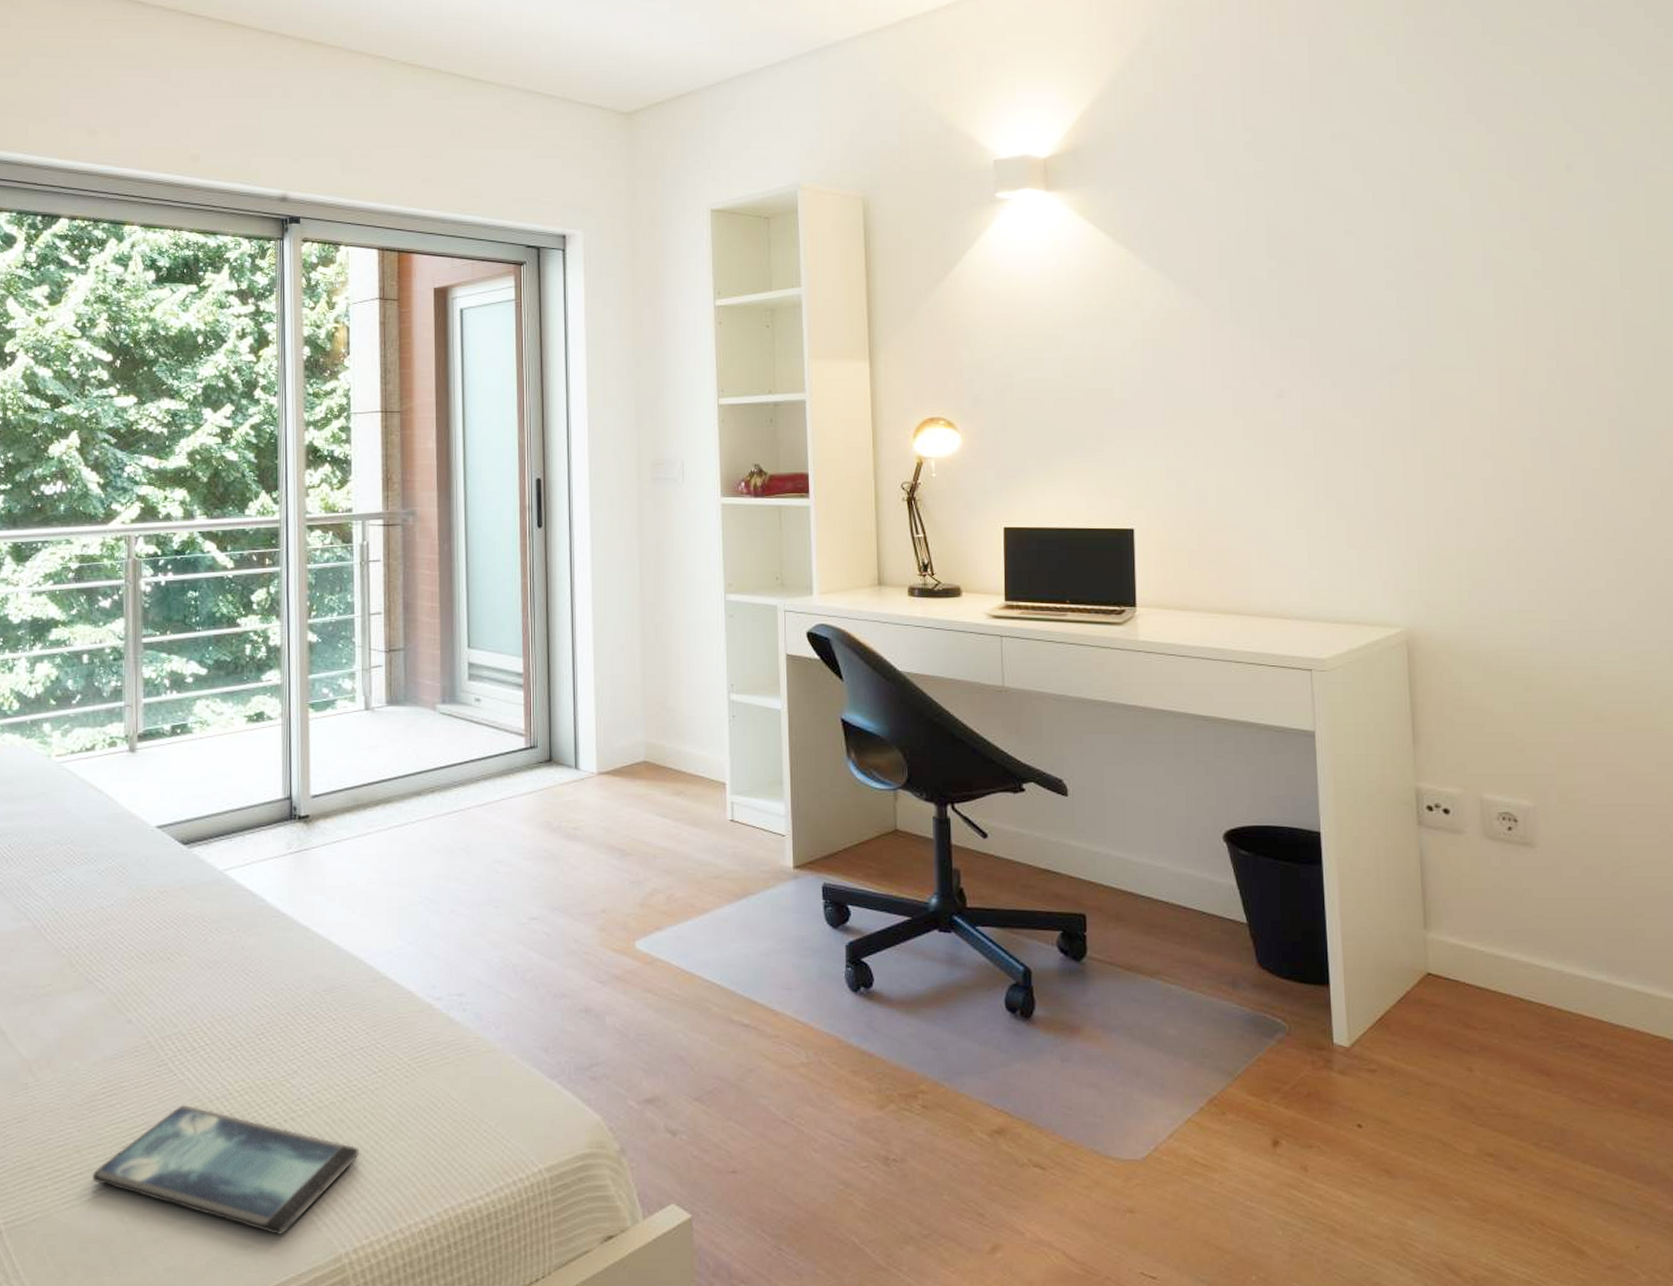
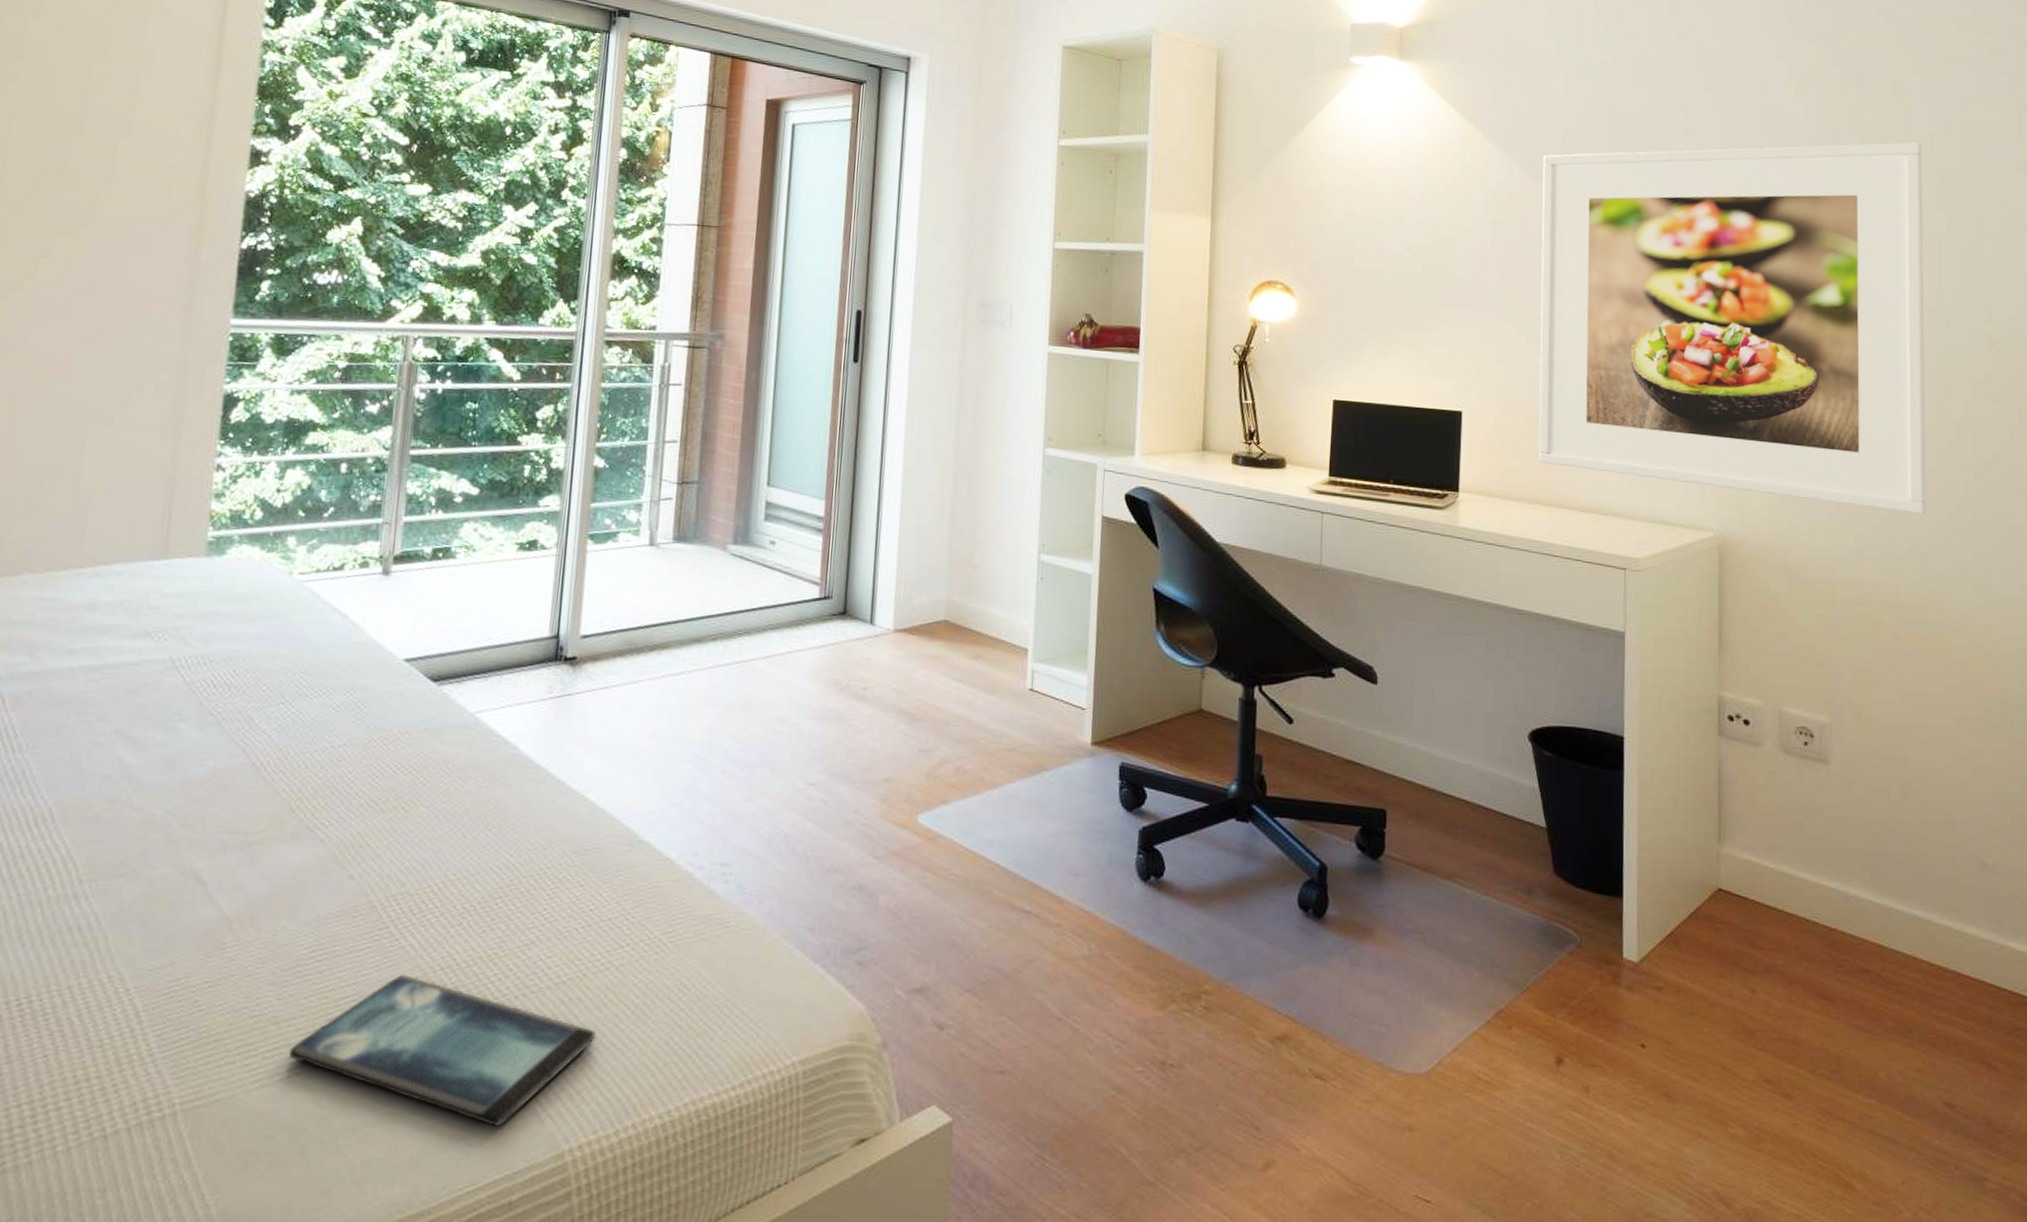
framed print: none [1199,221,1624,595] -> present [1538,142,1926,514]

